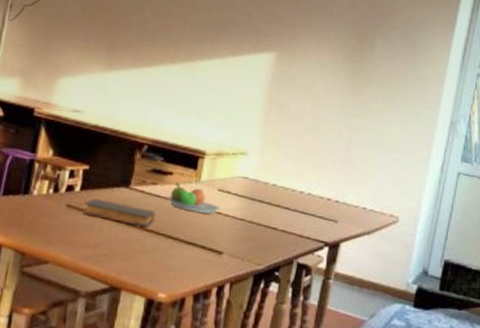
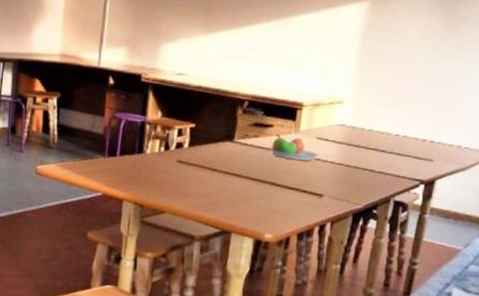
book: present [83,198,156,227] -> none [192,153,259,176]

